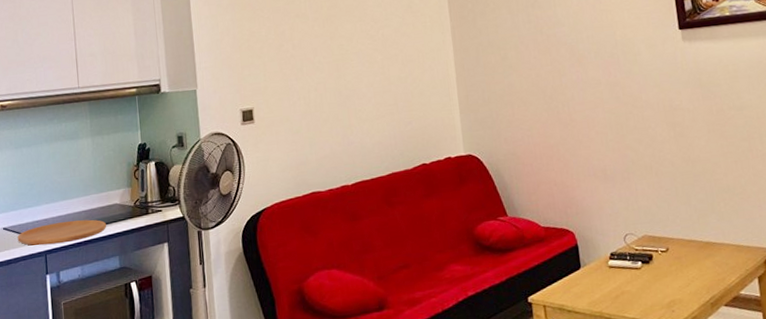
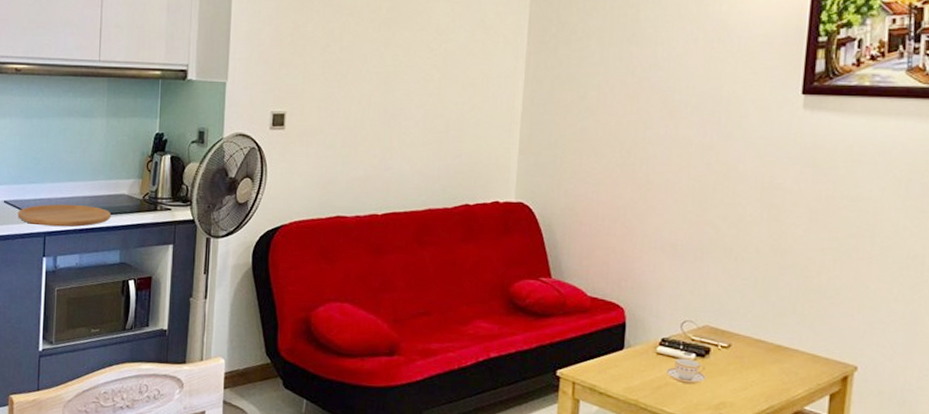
teacup: none [619,266,655,290] -> present [665,358,706,385]

